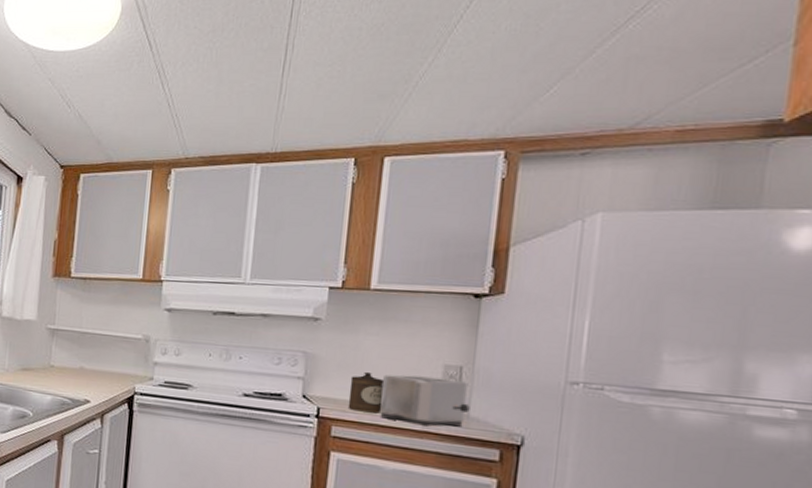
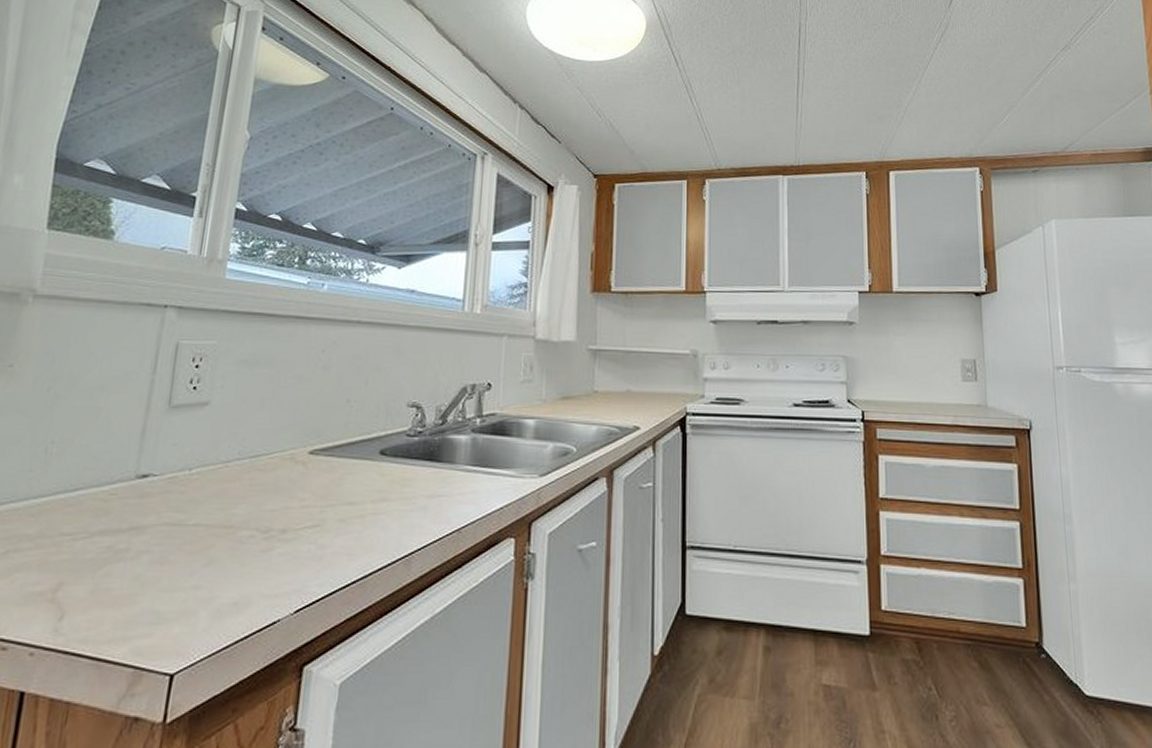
canister: present [348,371,383,414] -> none [887,371,916,412]
toaster: present [380,374,470,428] -> none [914,372,987,421]

